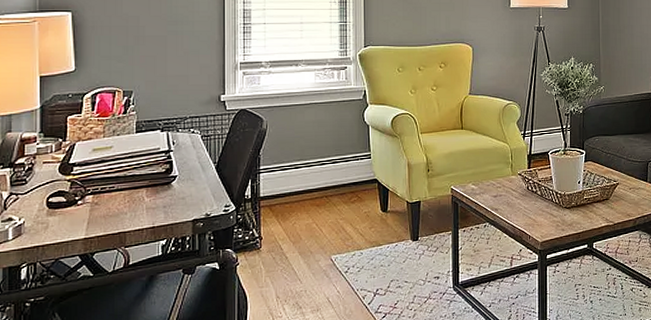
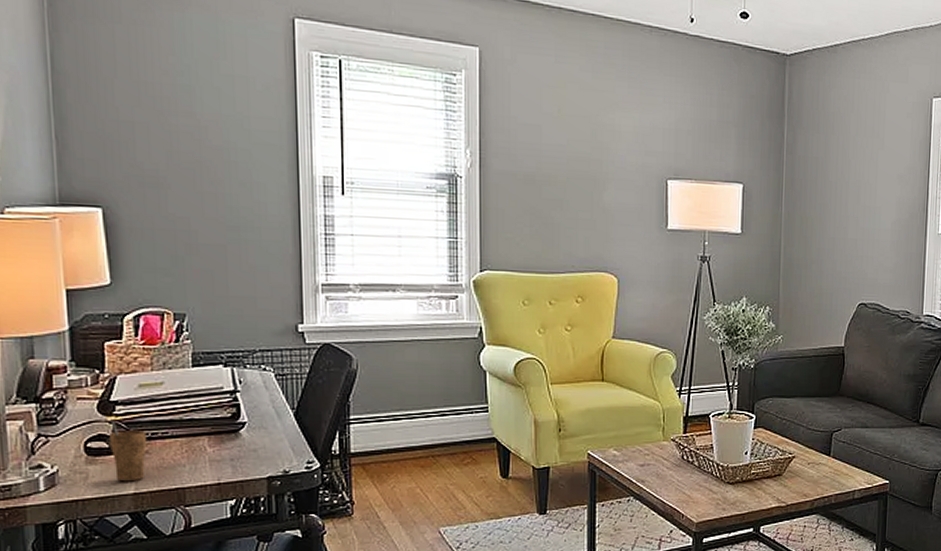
cup: none [67,180,97,229] -> present [109,421,148,482]

